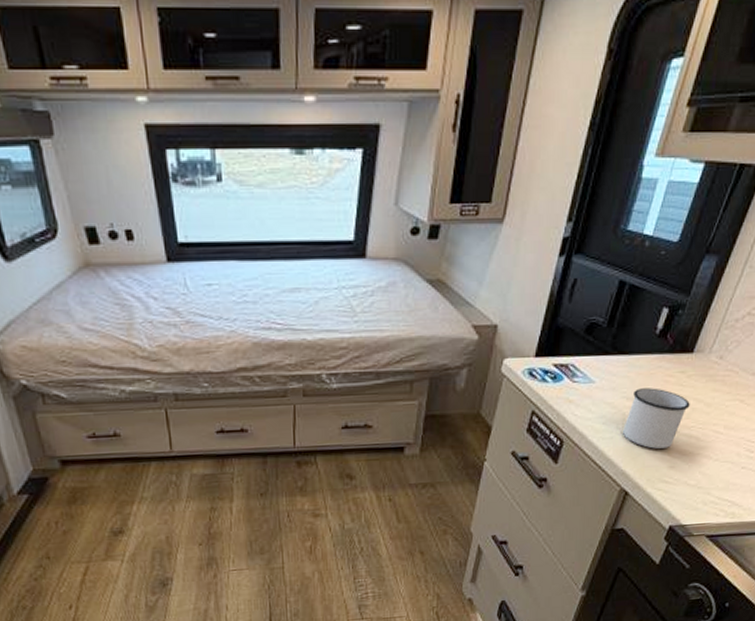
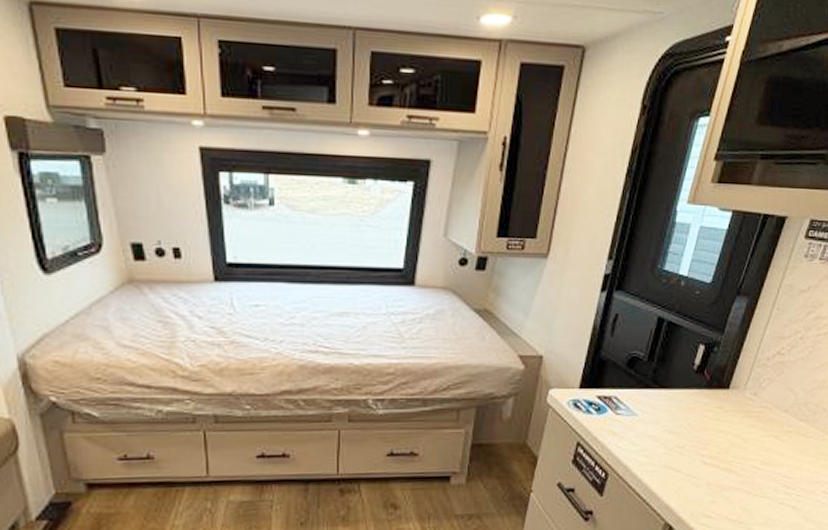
mug: present [623,388,690,449] -> none [666,422,728,483]

